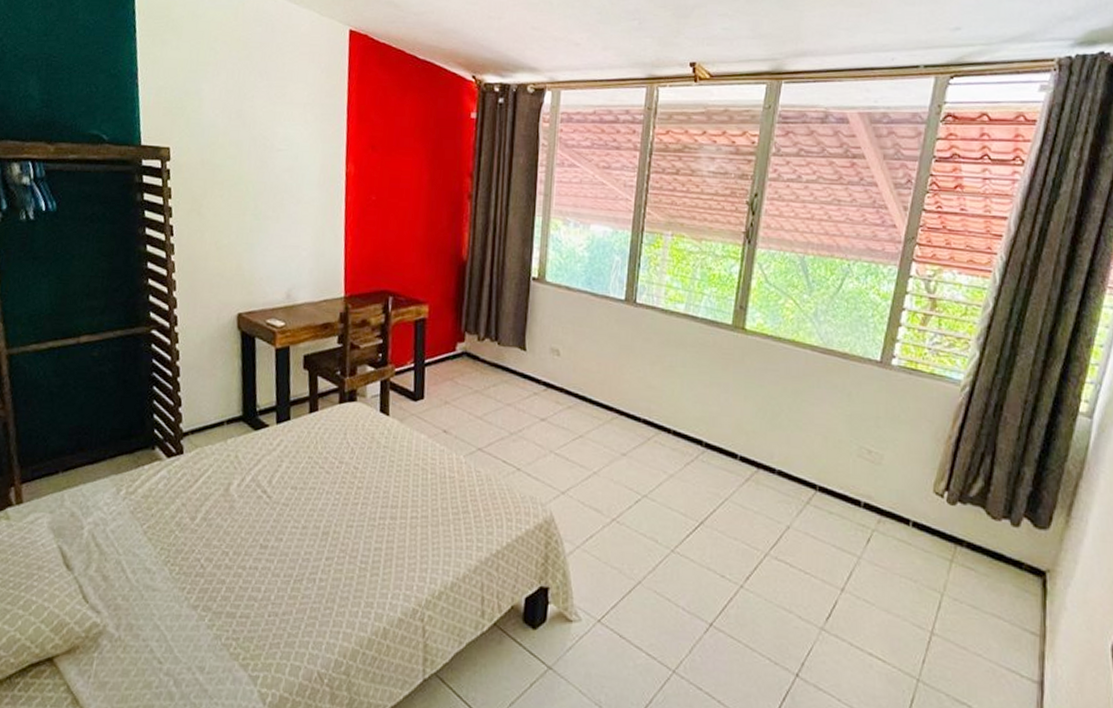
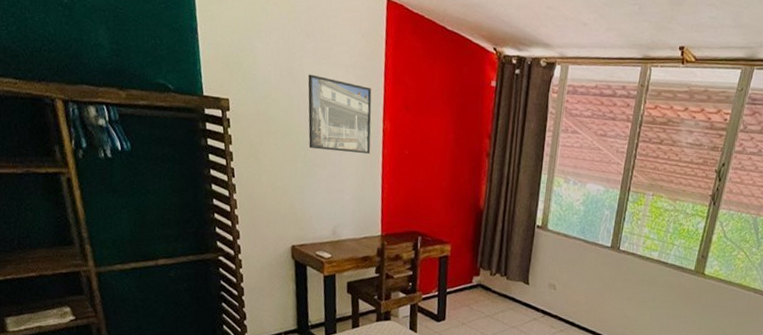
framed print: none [259,116,333,202] -> present [308,74,372,154]

